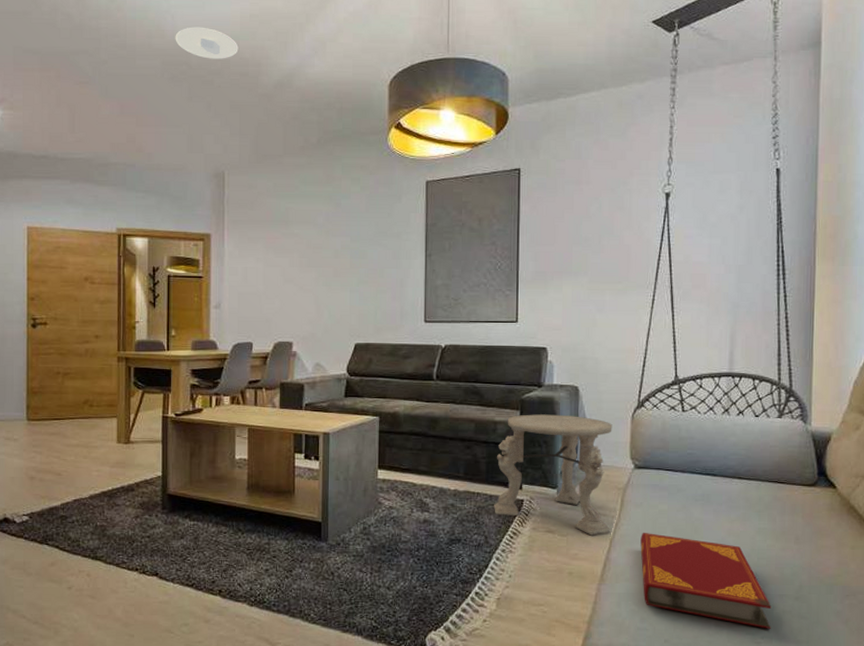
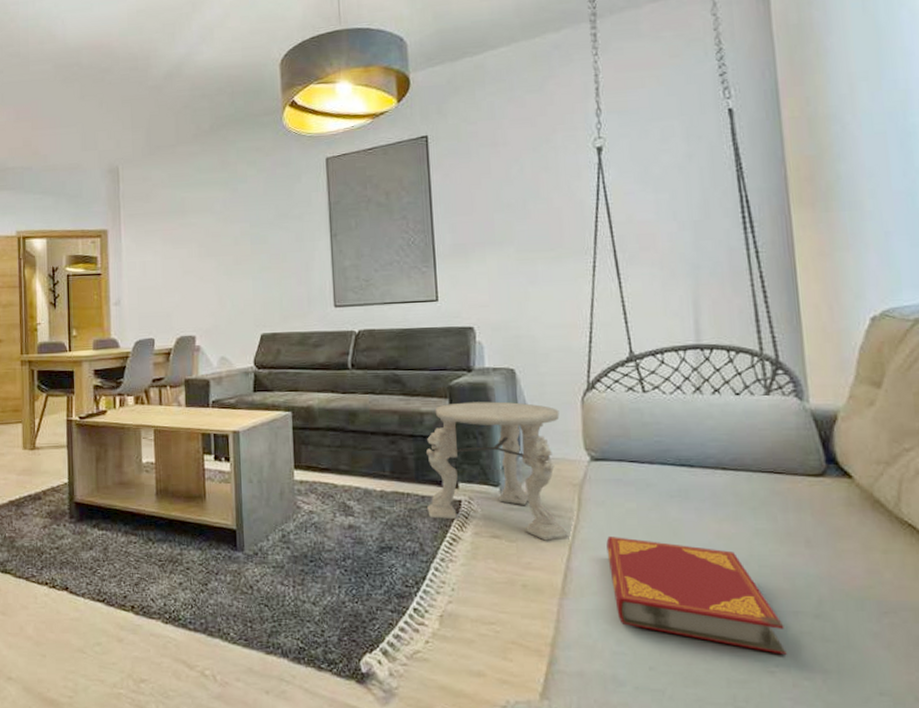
recessed light: present [175,27,239,59] -> none [66,27,127,58]

